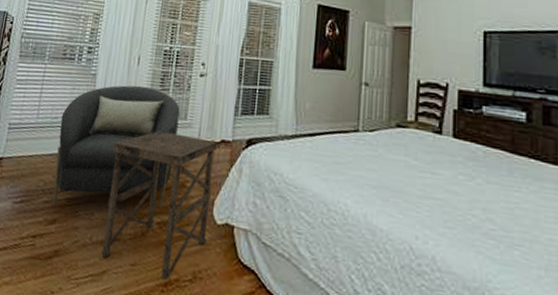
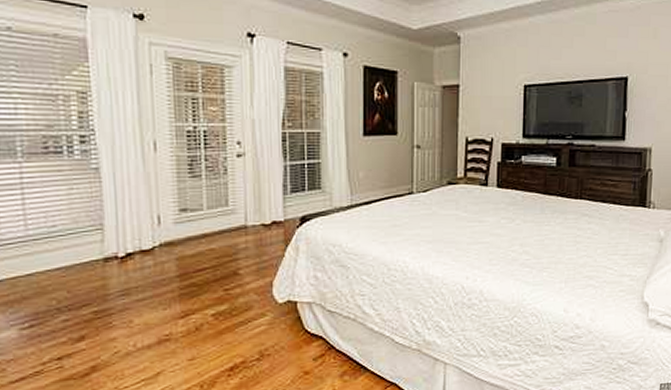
armchair: present [52,85,180,208] -> none [61,175,220,320]
side table: present [101,131,217,279] -> none [141,222,269,364]

